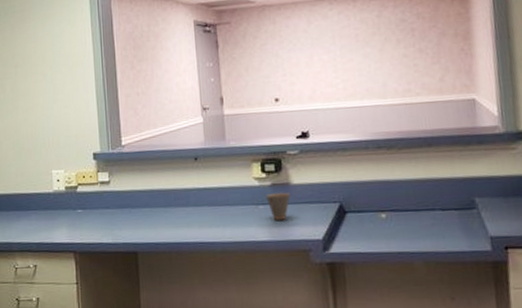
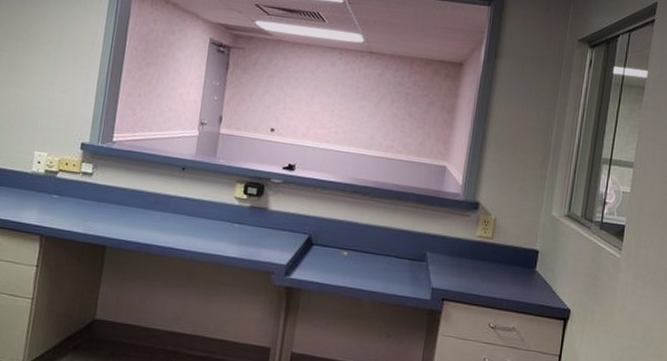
cup: present [266,192,290,220] -> none [242,214,266,241]

